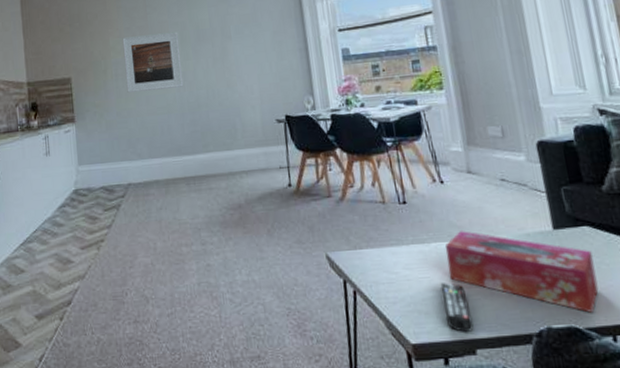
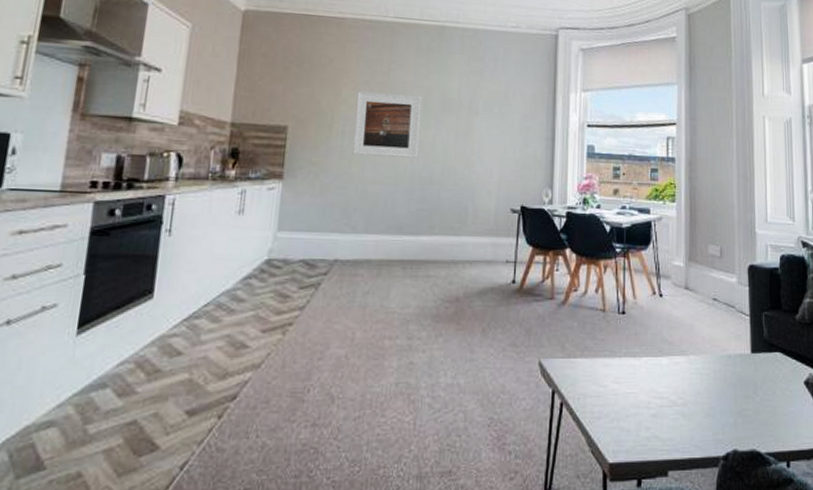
remote control: present [440,283,474,332] -> none [645,400,669,452]
tissue box: present [445,231,599,313] -> none [654,347,781,438]

